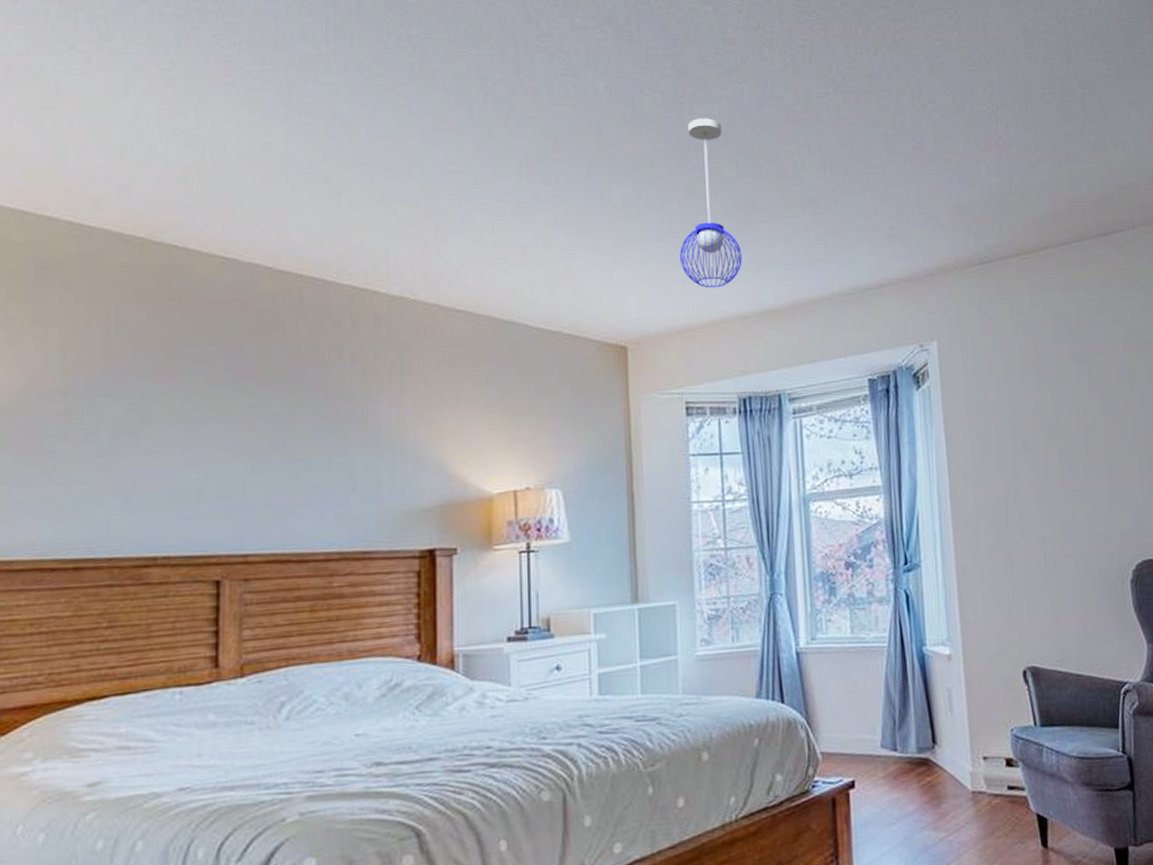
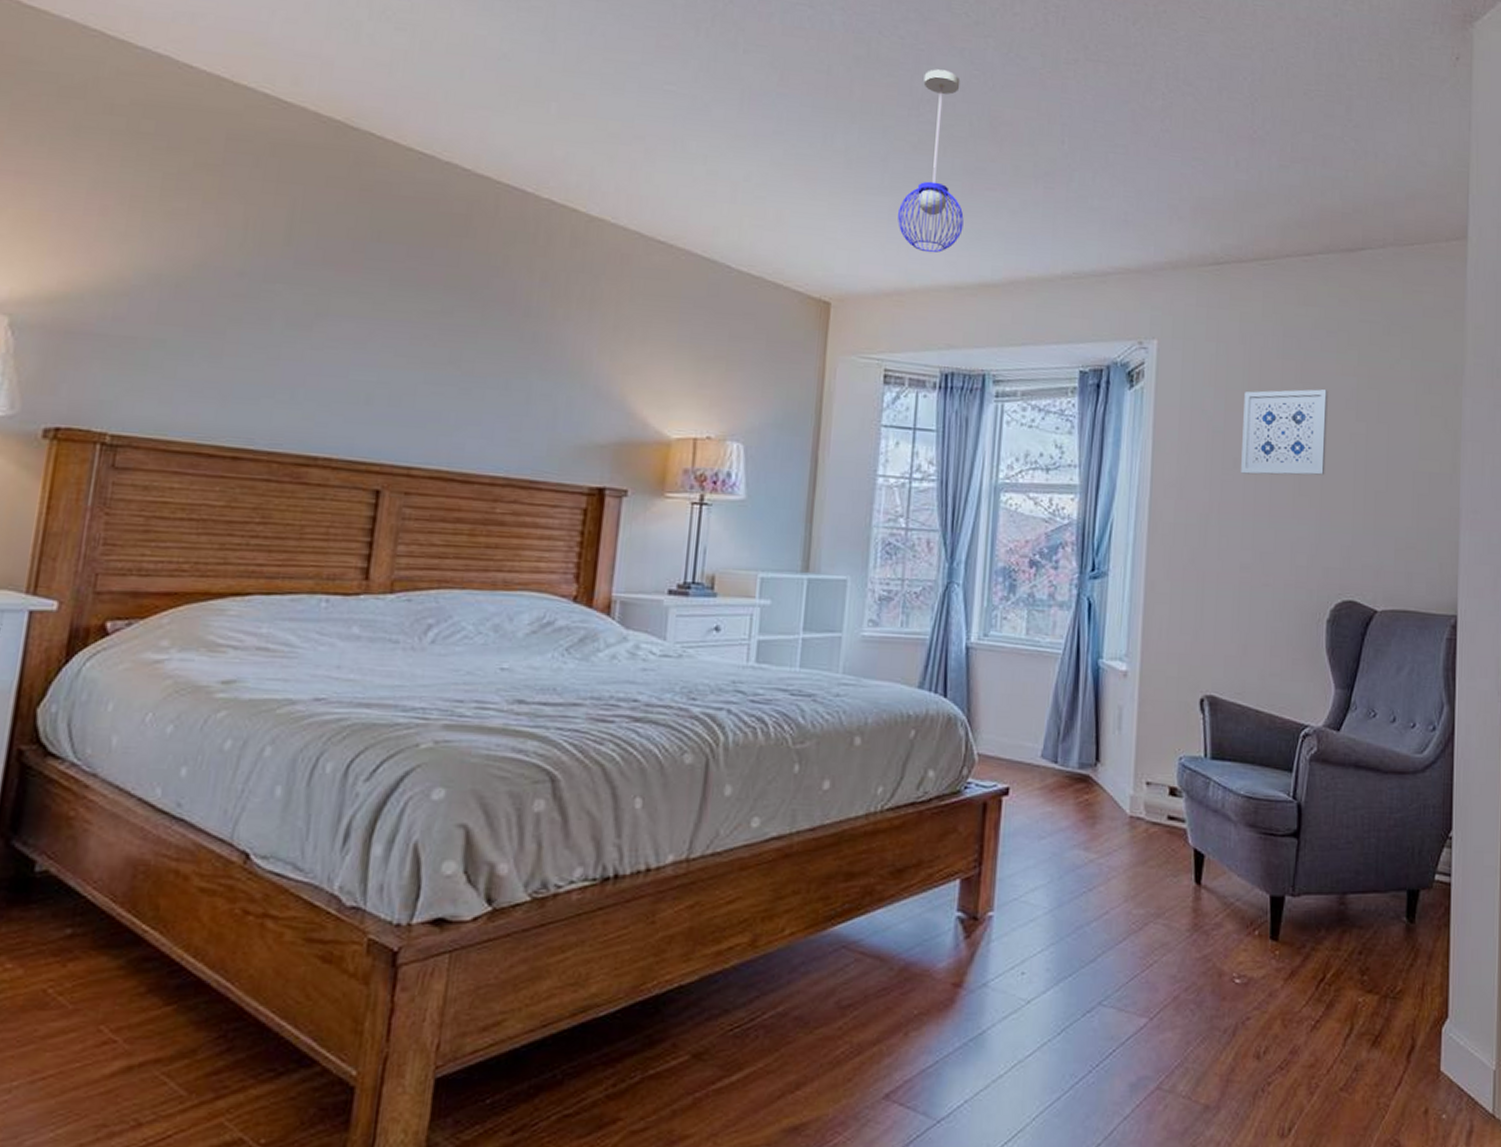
wall art: none [1024,366,1110,455] -> present [1241,389,1328,476]

